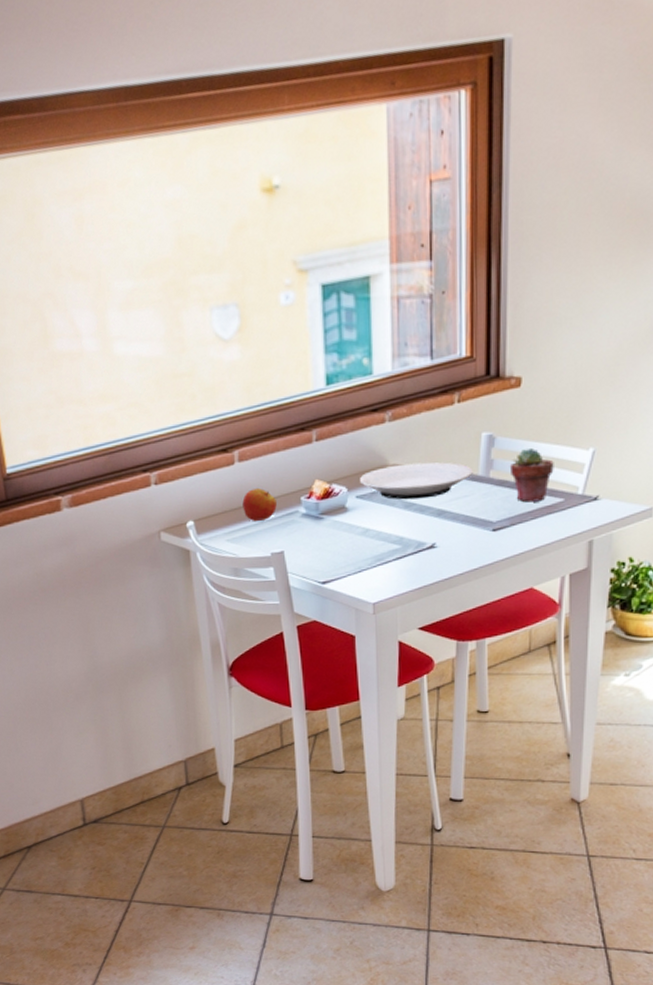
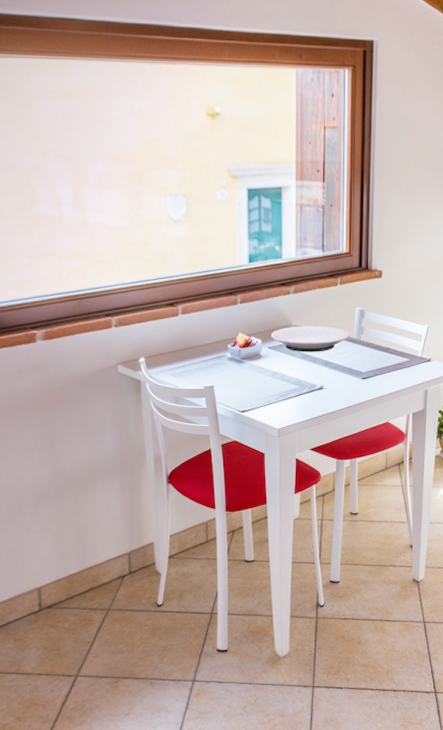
apple: present [242,488,277,521] -> none [183,336,209,361]
potted succulent: present [509,447,554,503] -> none [374,321,403,360]

